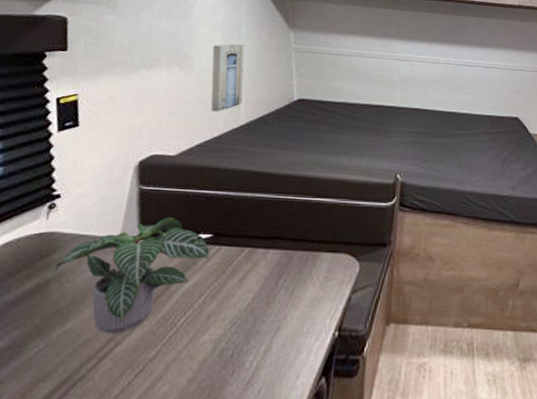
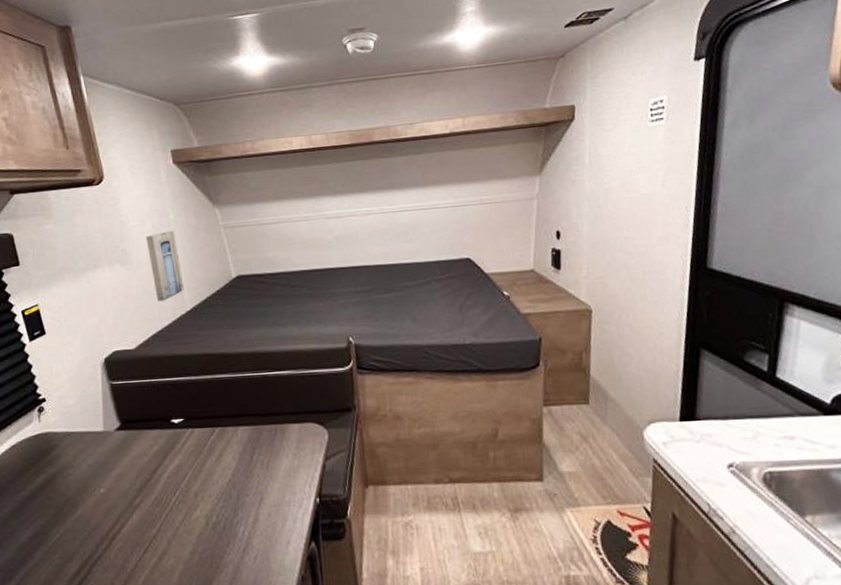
potted plant: present [54,216,210,334] -> none [56,406,185,517]

